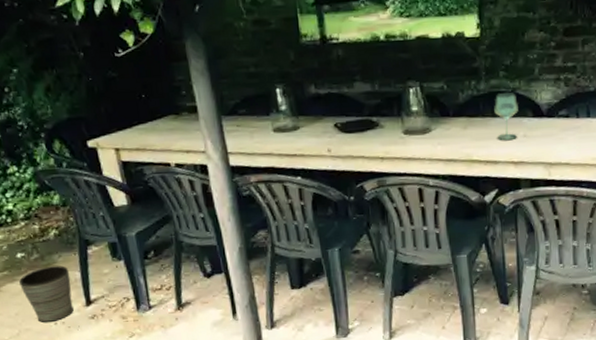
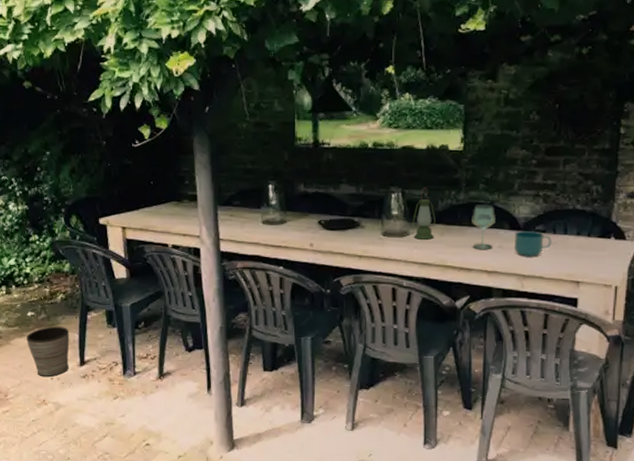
lantern: none [433,79,458,135] -> present [412,187,436,240]
cup: none [538,116,576,143] -> present [513,230,552,256]

